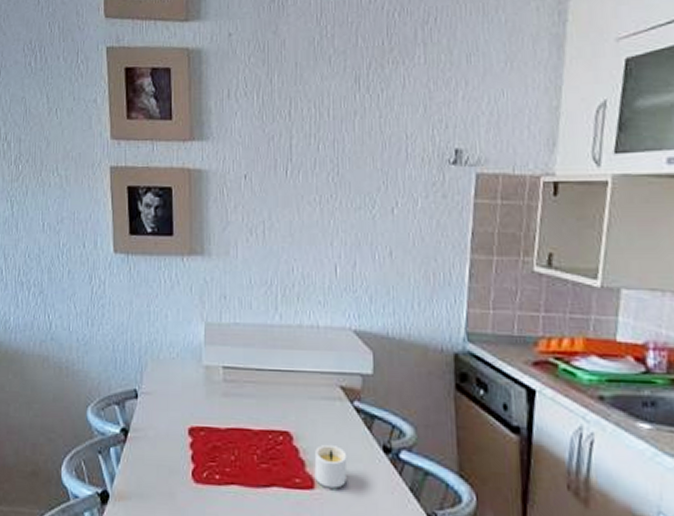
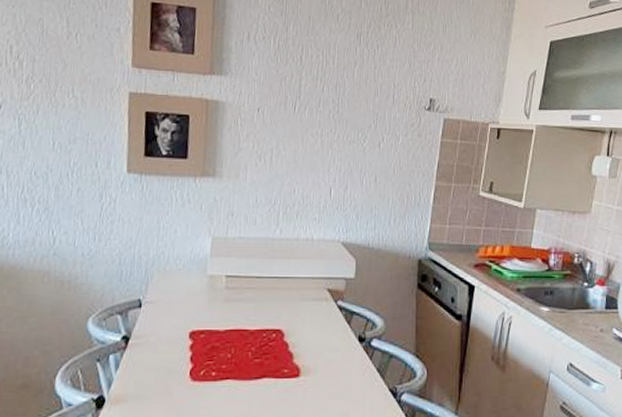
candle: present [314,444,348,489] -> none [300,338,329,375]

